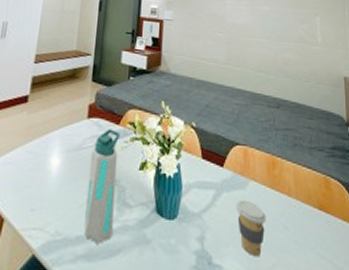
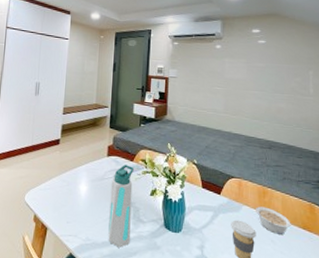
legume: none [265,181,305,217] -> present [256,206,291,235]

